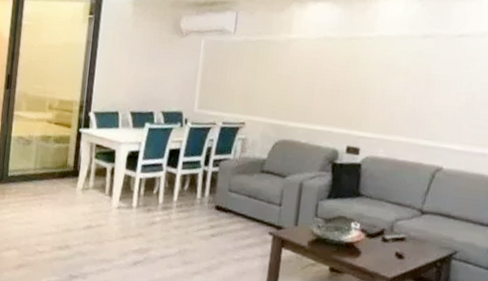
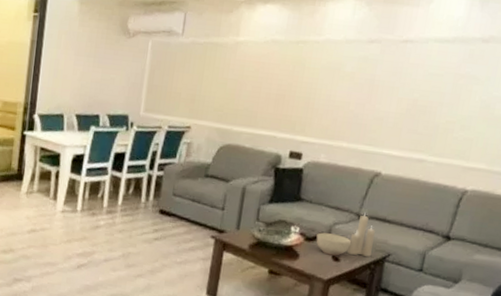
bowl: none [377,229,416,253] -> present [316,232,352,256]
candle: none [410,208,440,254] -> present [346,213,375,257]

